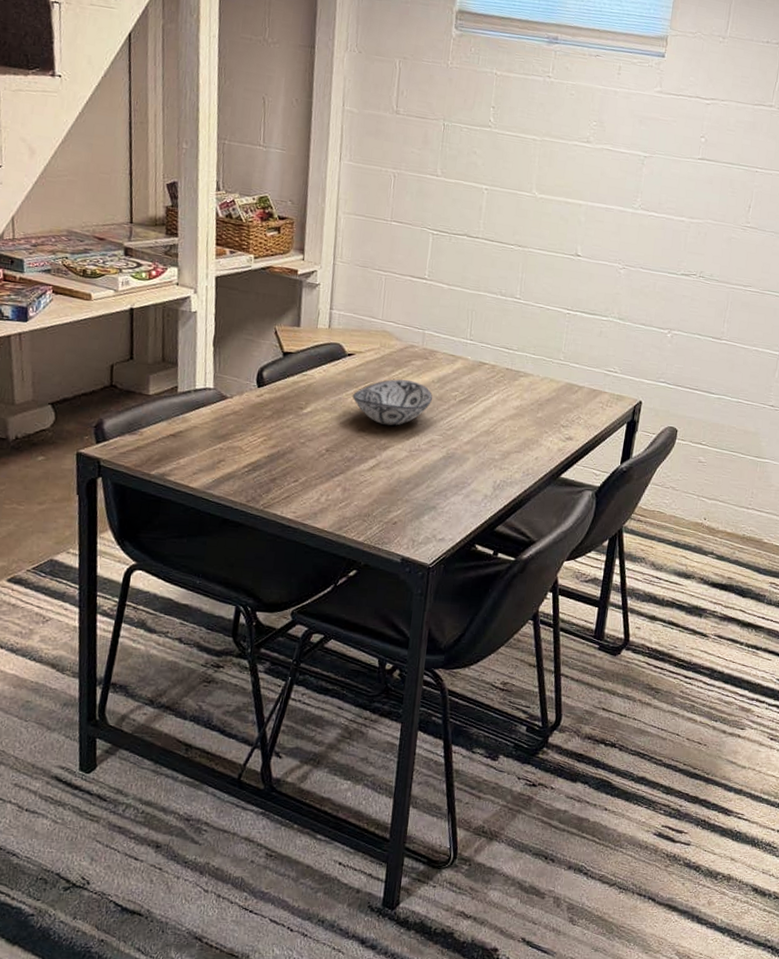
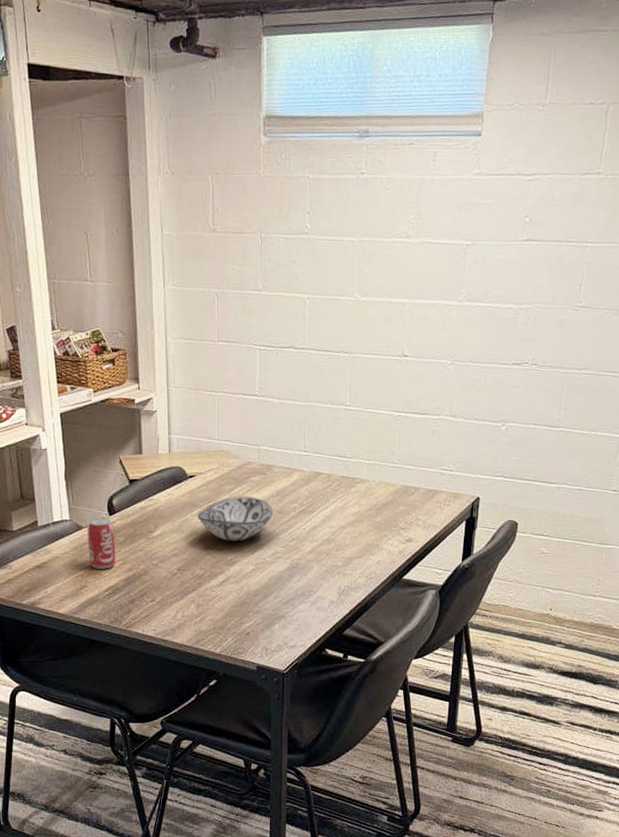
beverage can: none [230,389,262,444] -> present [87,518,116,569]

